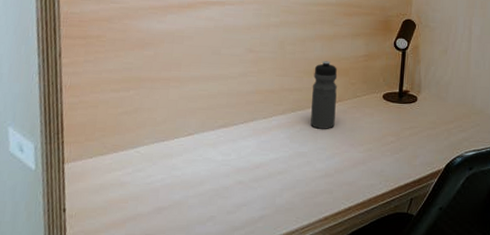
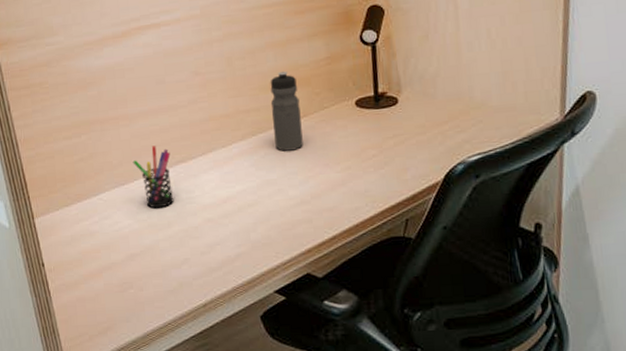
pen holder: none [176,109,214,167] -> present [132,146,174,209]

